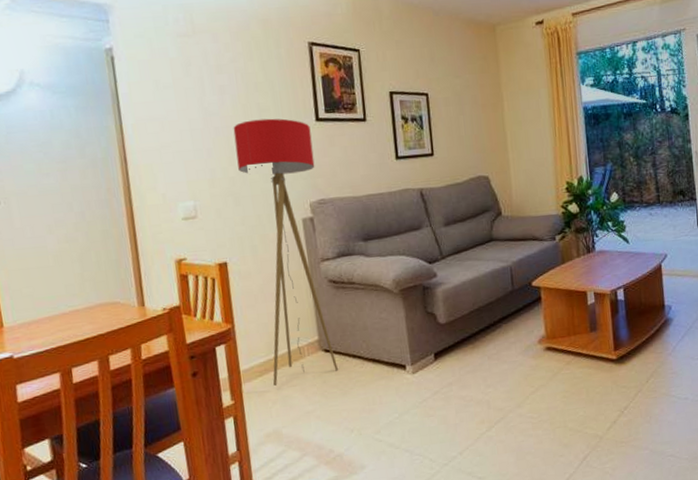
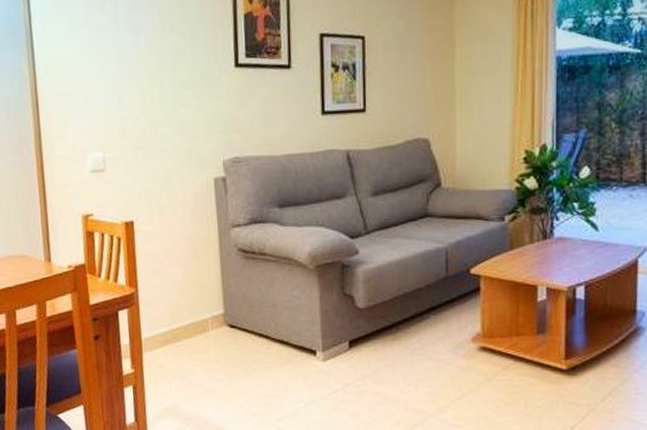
floor lamp: present [233,118,338,386] -> none [146,62,242,358]

